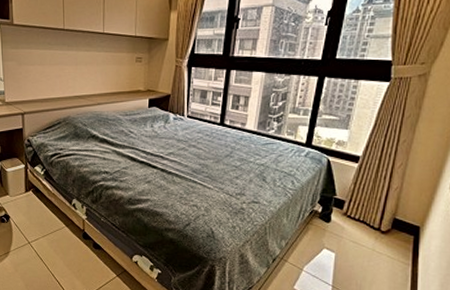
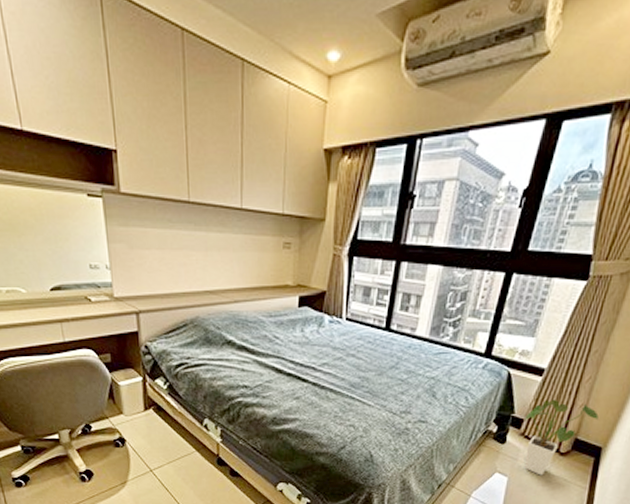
house plant: none [346,182,413,252] -> present [524,399,599,476]

